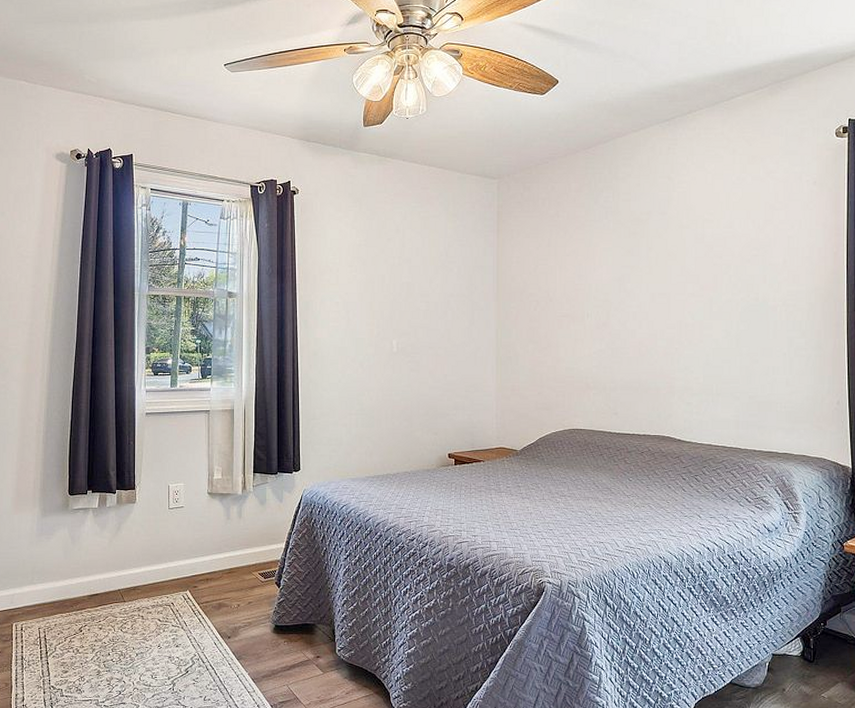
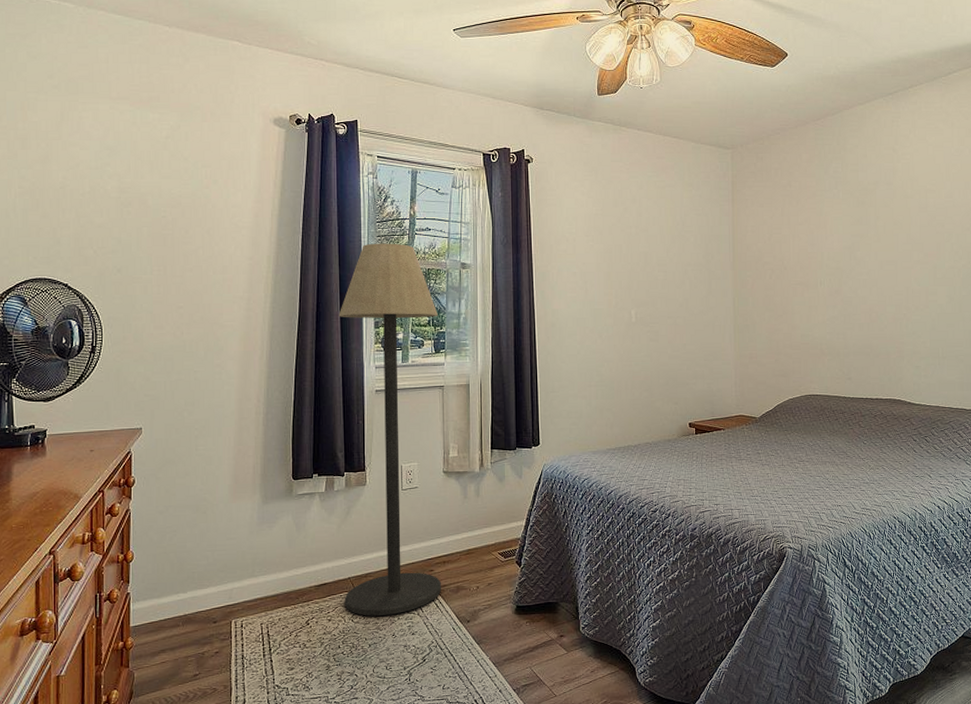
floor lamp: none [113,272,205,627] -> present [338,243,441,616]

